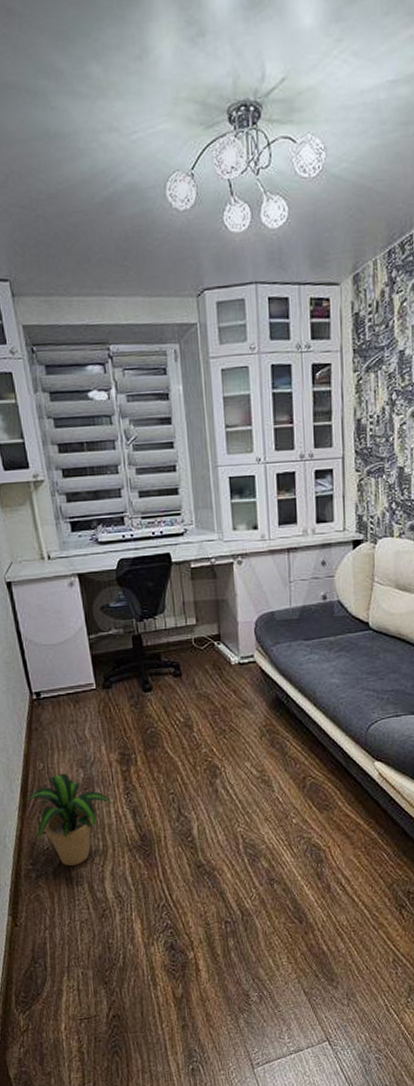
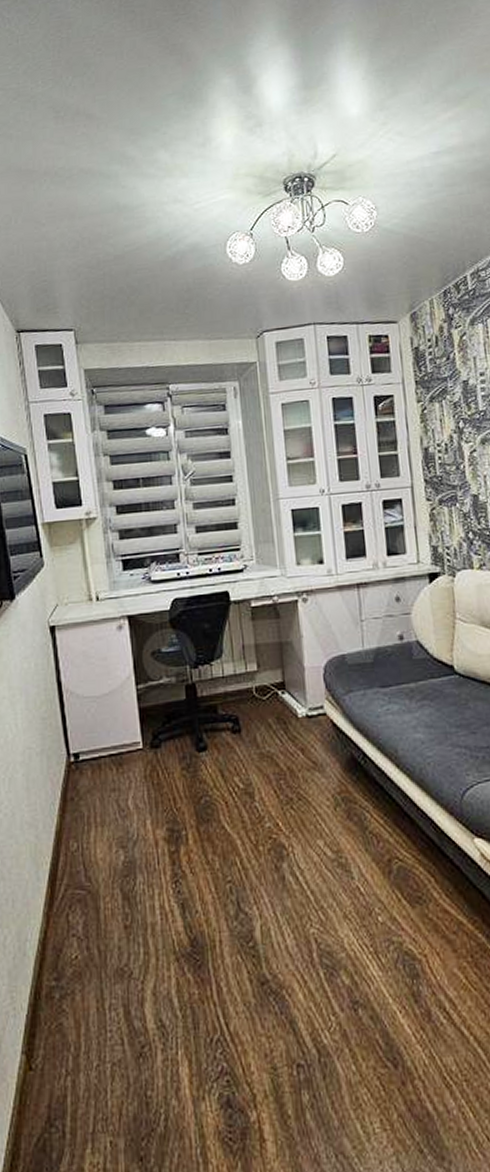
potted plant: present [16,773,114,866] -> none [41,855,159,981]

